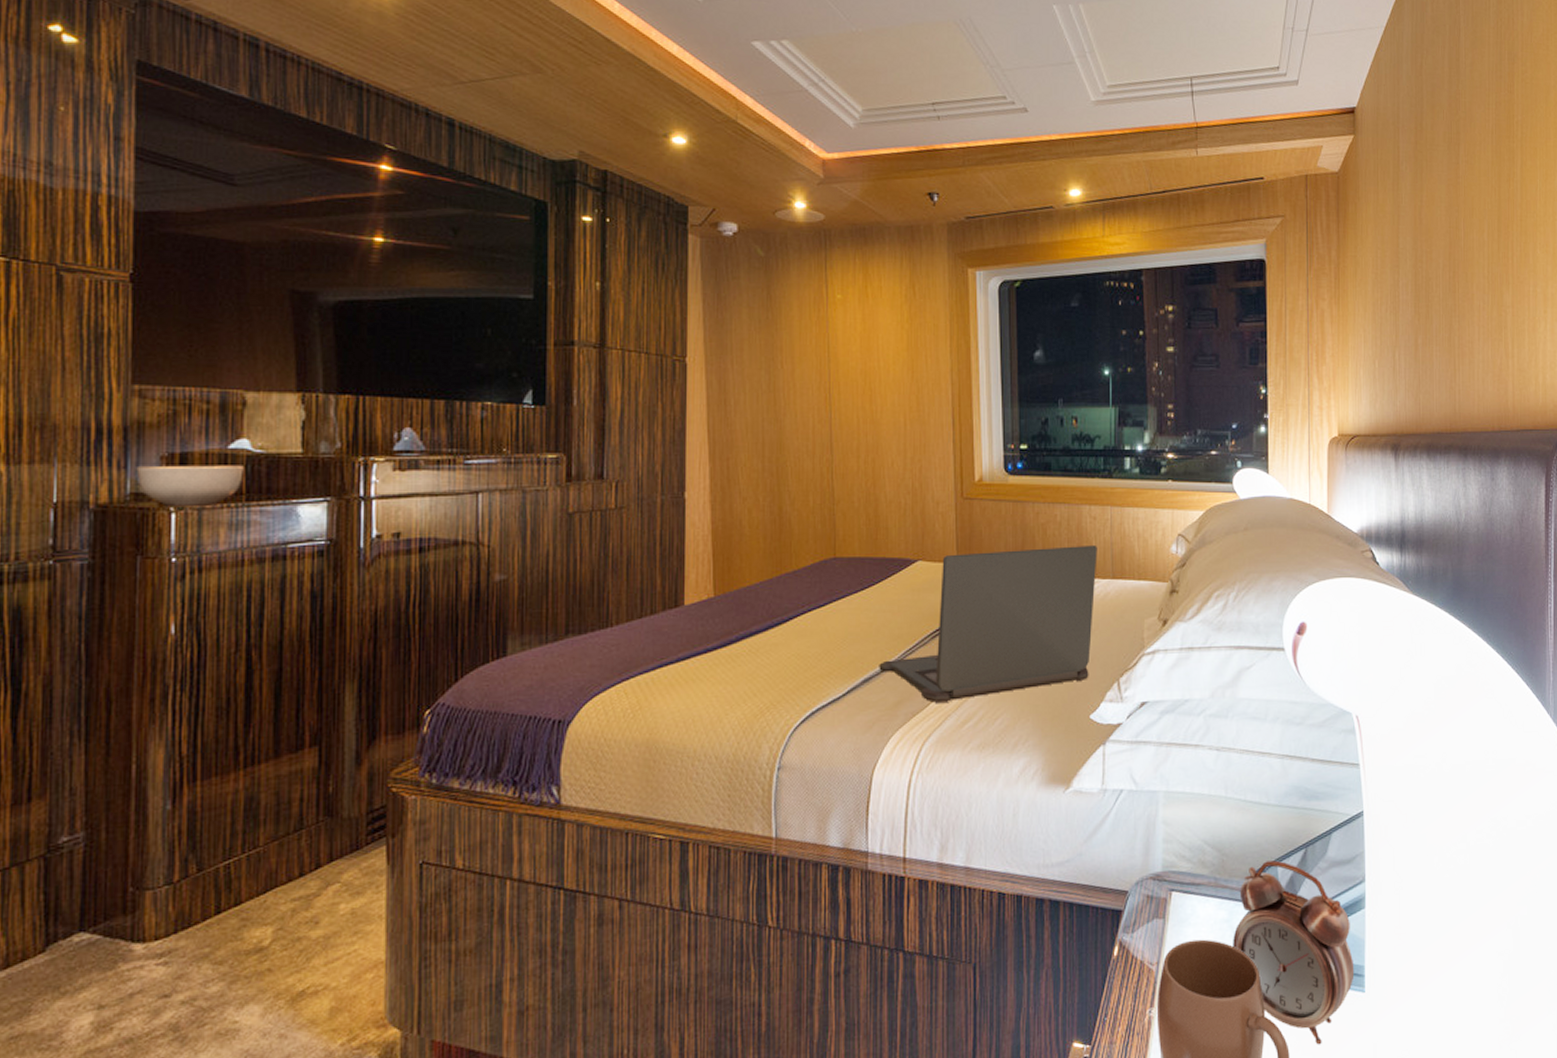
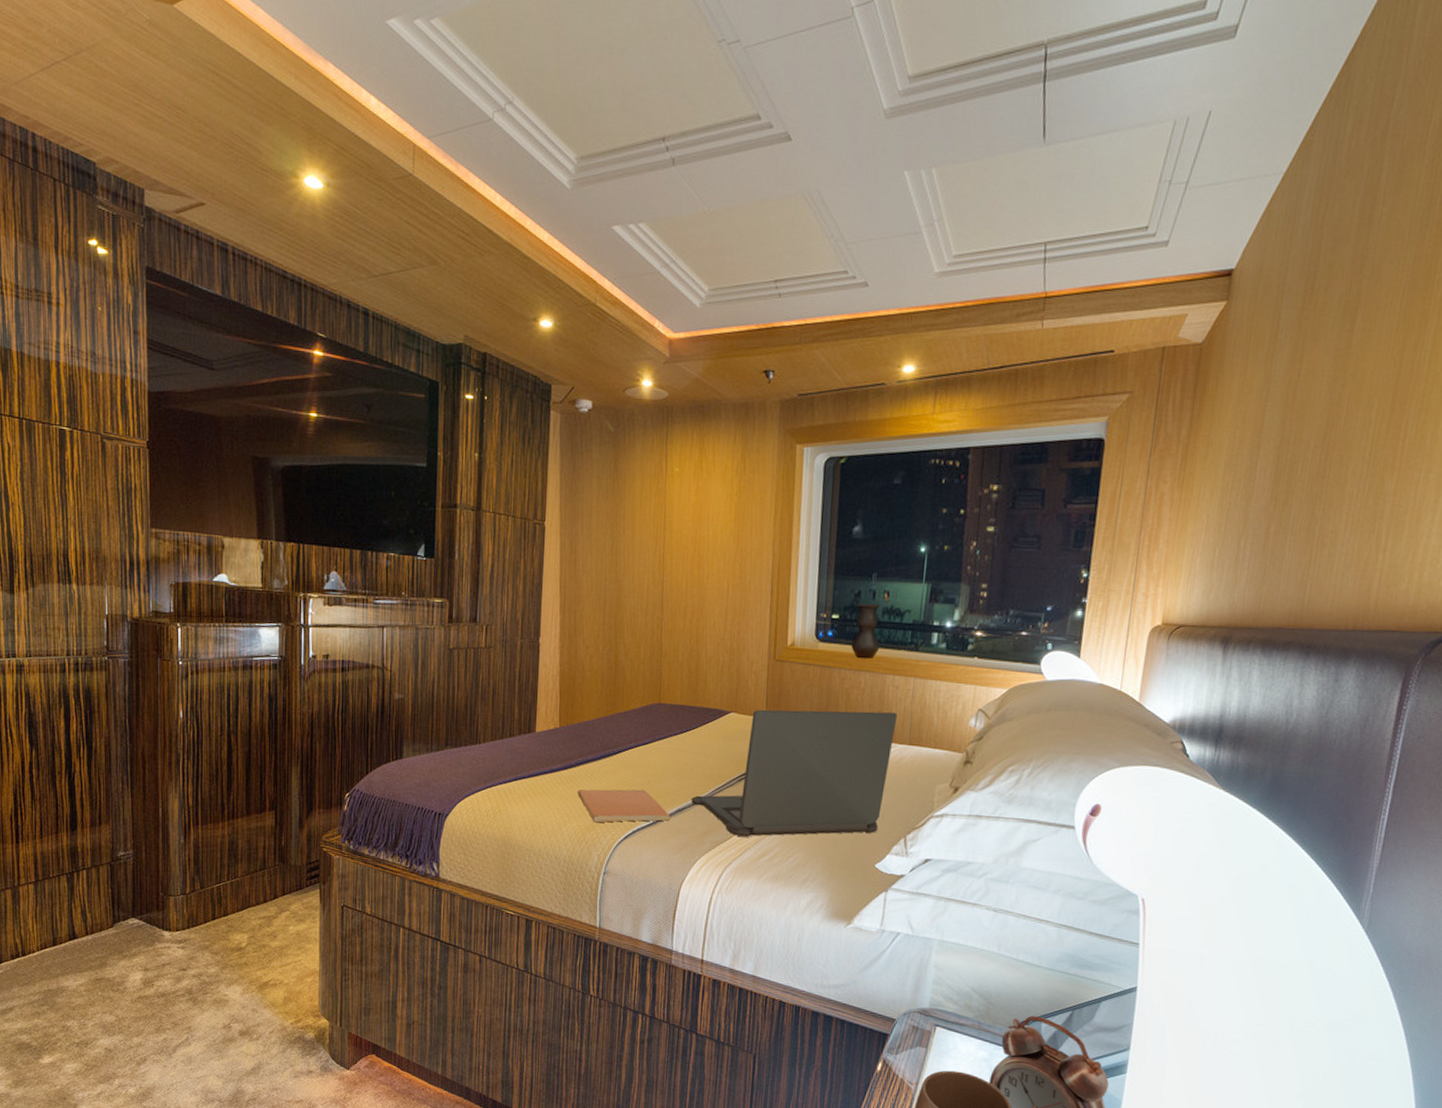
bowl: present [136,465,244,508] -> none [155,591,223,625]
book: none [741,661,855,708] -> present [578,789,670,823]
vase: none [1043,432,1073,490] -> present [851,603,881,660]

